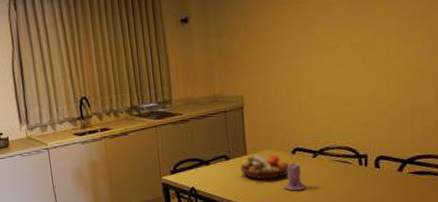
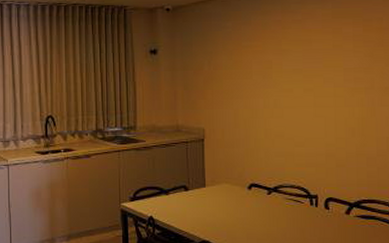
fruit bowl: present [240,155,290,180] -> none [198,188,246,214]
candle: present [283,162,307,191] -> none [239,197,261,227]

